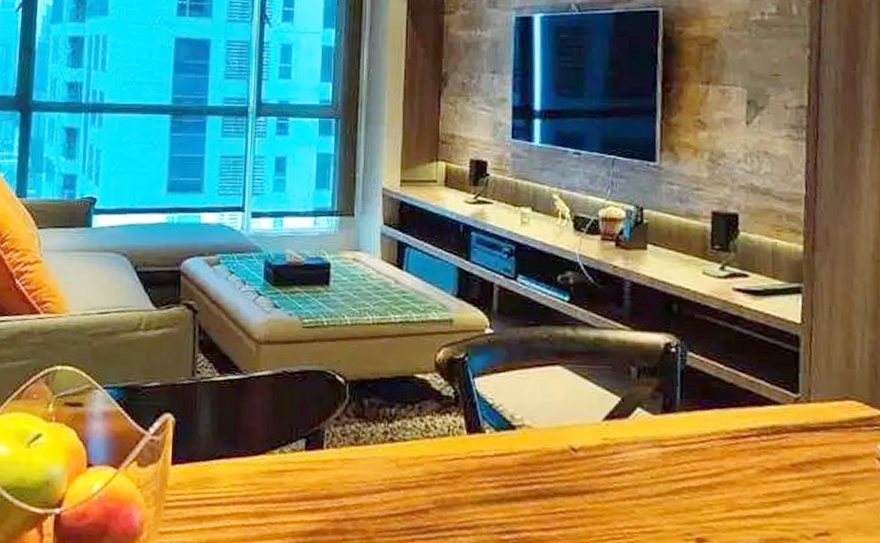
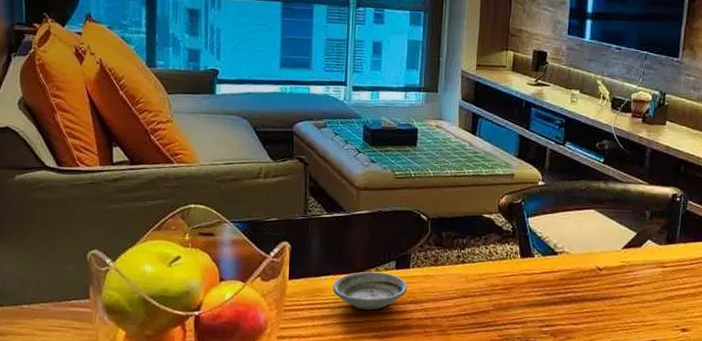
saucer: none [225,453,321,508] -> present [332,271,408,310]

